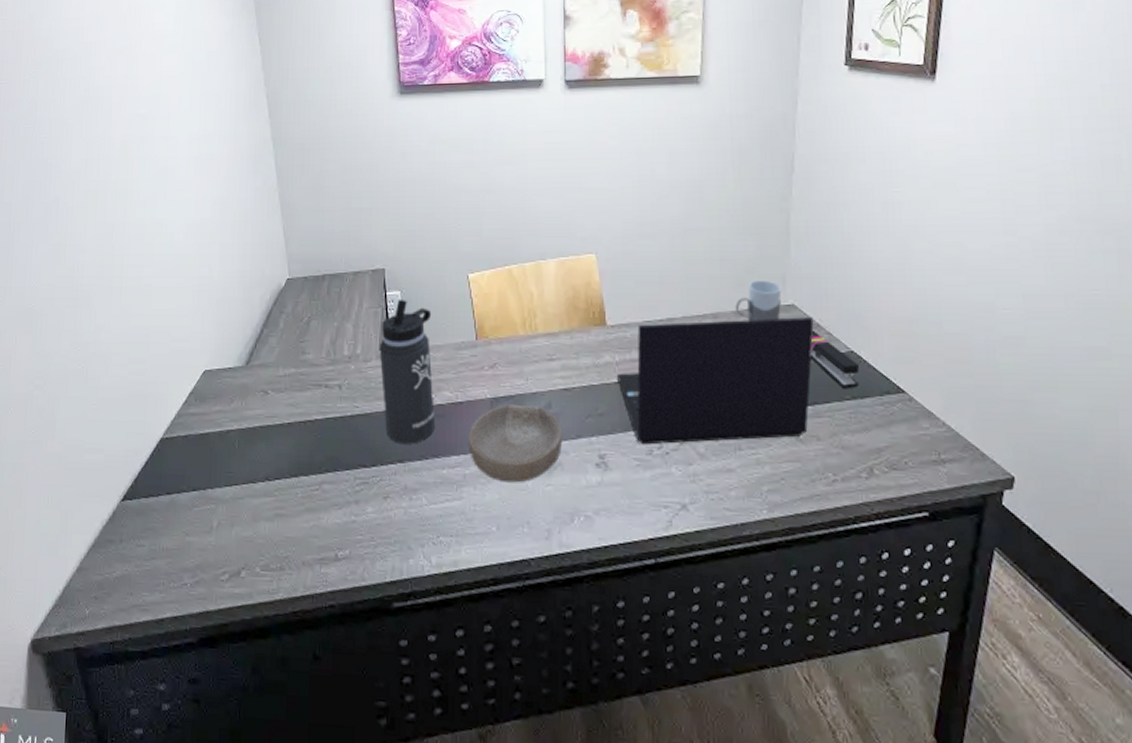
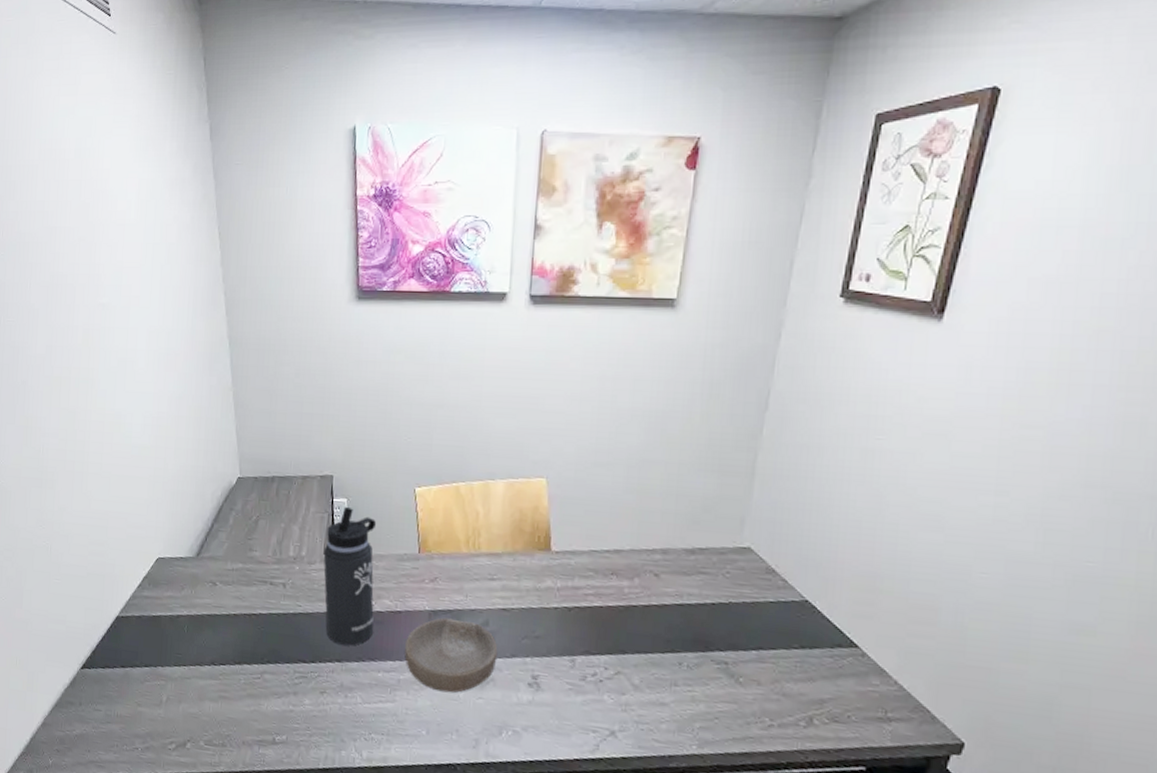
laptop: present [617,317,814,445] -> none [557,553,770,679]
mug: present [735,280,782,322] -> none [687,519,739,562]
stapler: present [810,330,859,389] -> none [761,575,812,638]

